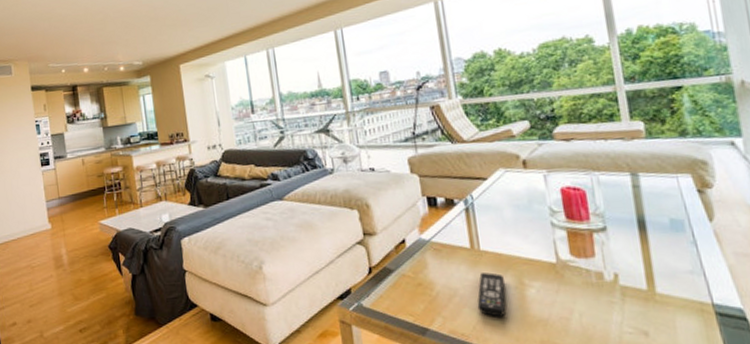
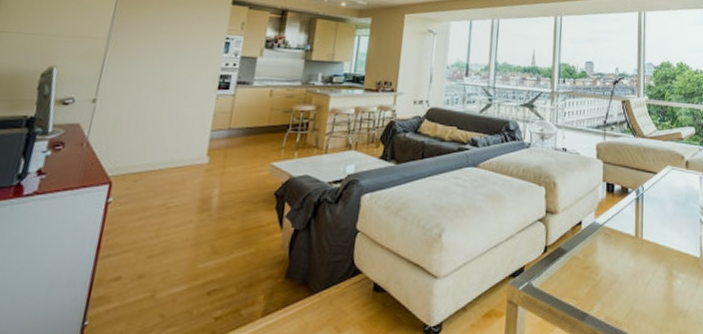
remote control: present [477,272,506,317] -> none [633,261,658,306]

